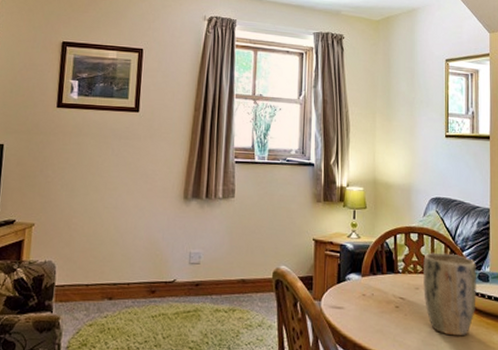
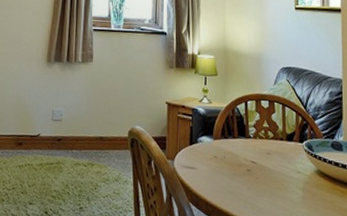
plant pot: present [422,252,477,336] -> none [274,119,331,203]

